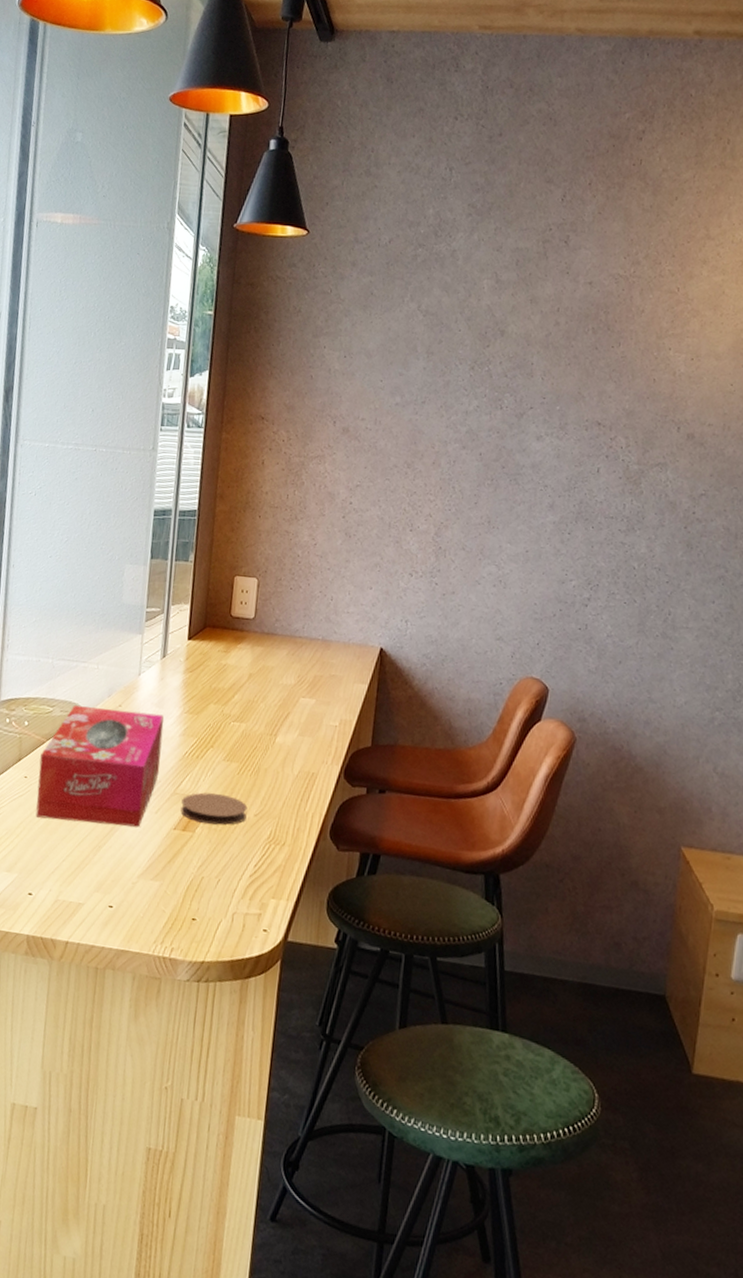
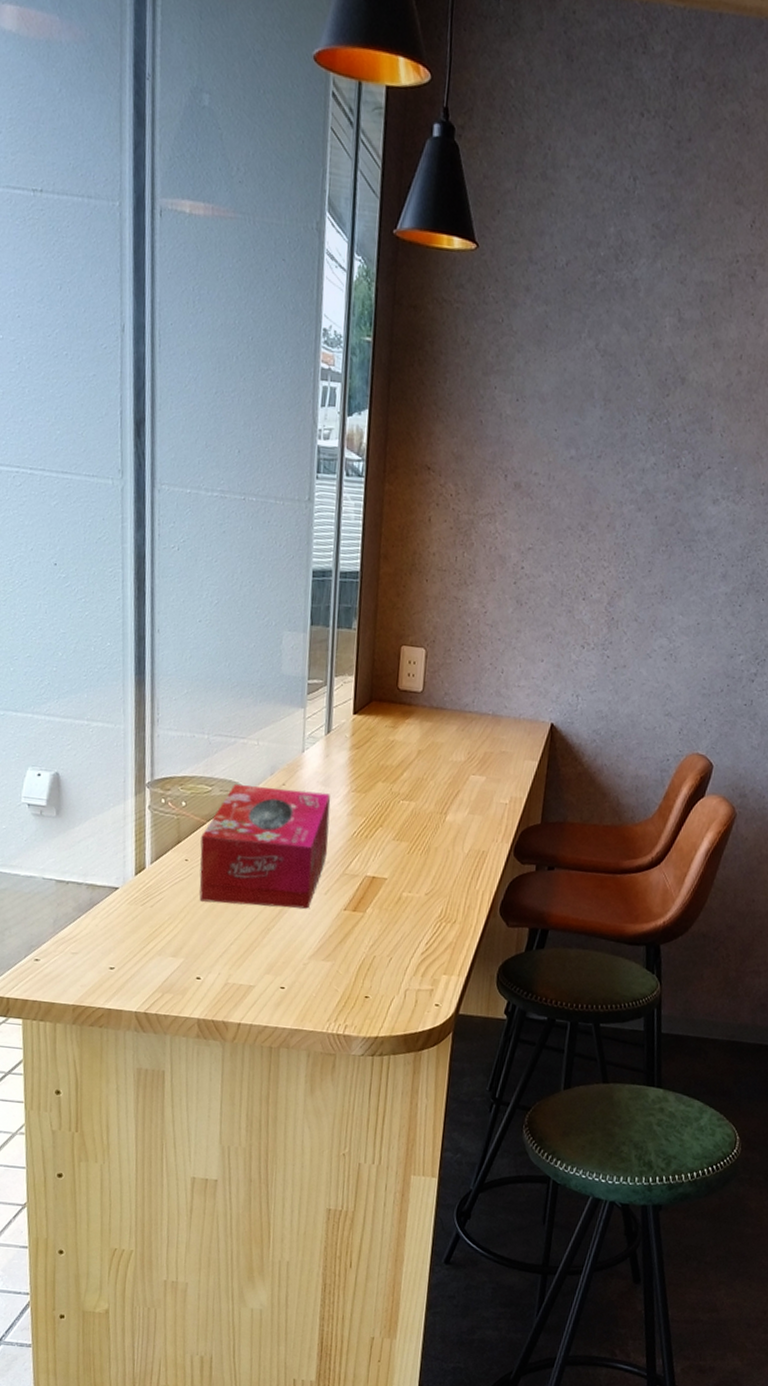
coaster: present [180,792,248,825] -> none [350,872,418,905]

